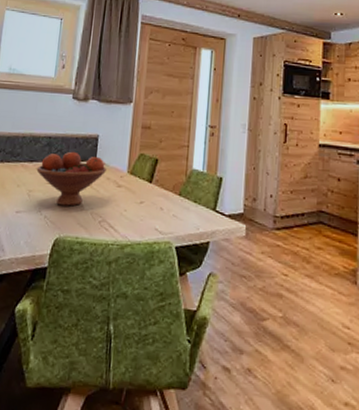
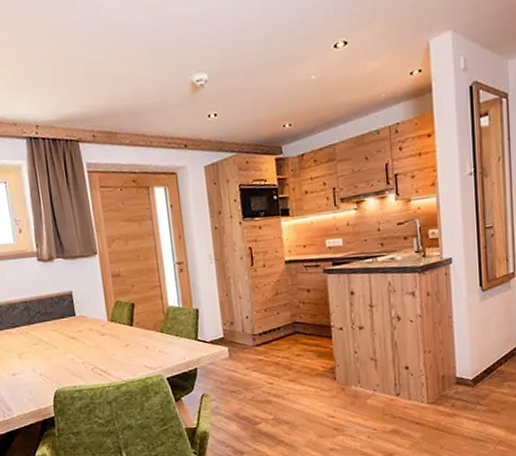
fruit bowl: present [36,151,106,207] -> none [20,310,87,362]

